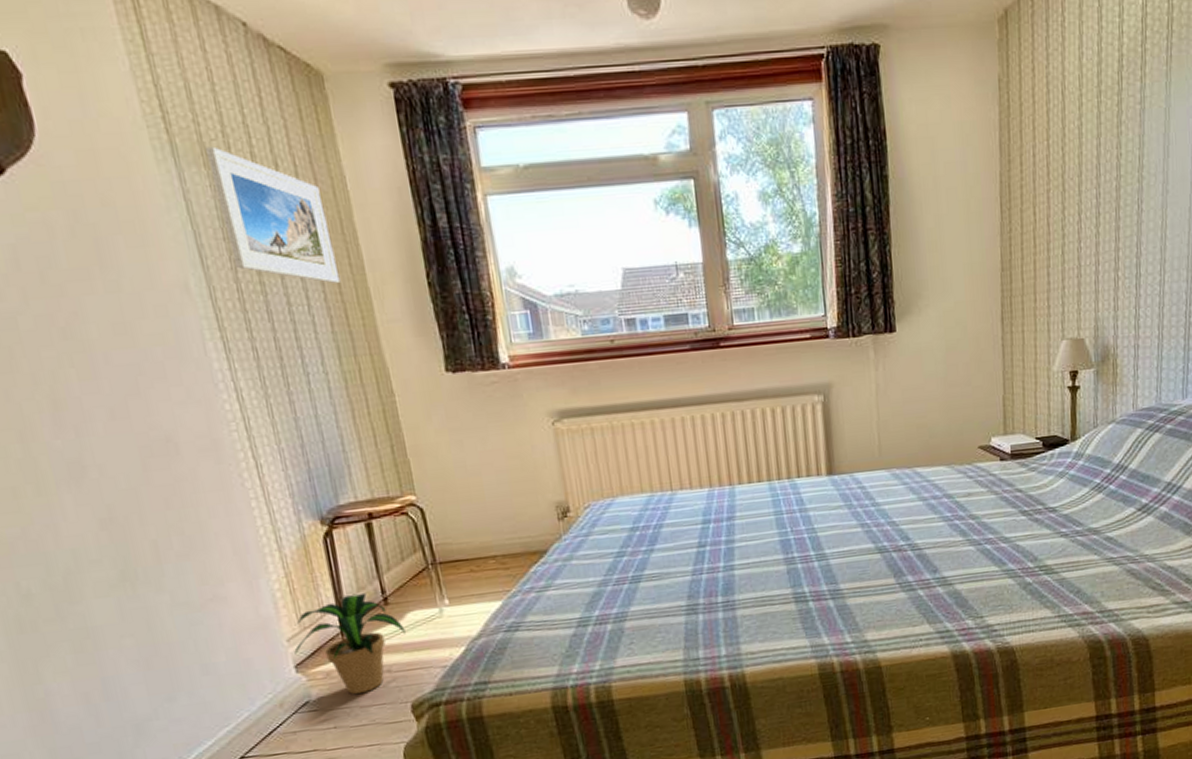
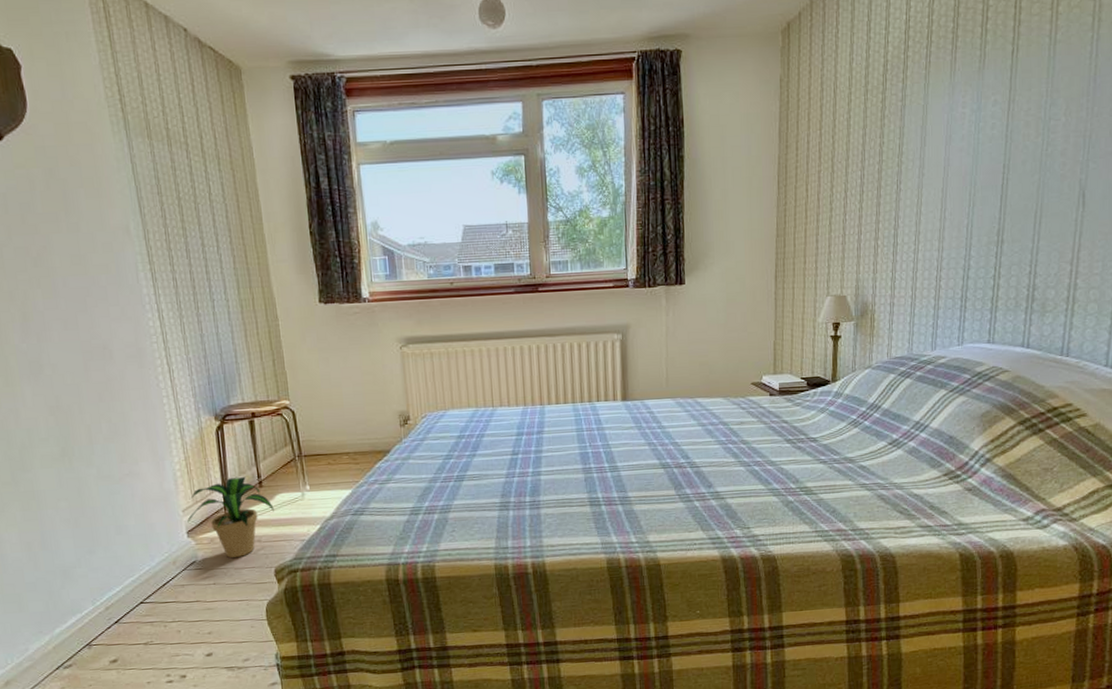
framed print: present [206,146,341,284] -> none [150,122,243,231]

